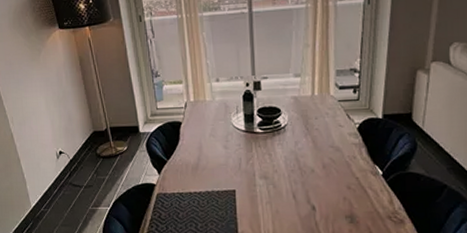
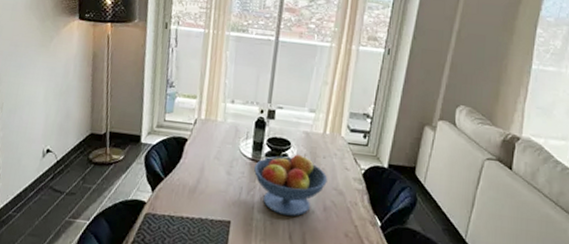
fruit bowl: none [249,118,323,177] -> present [254,153,328,217]

